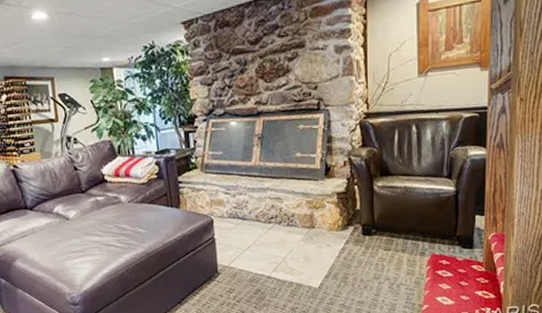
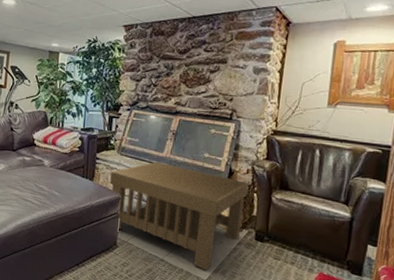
coffee table: none [198,172,348,278] -> present [110,161,249,271]

